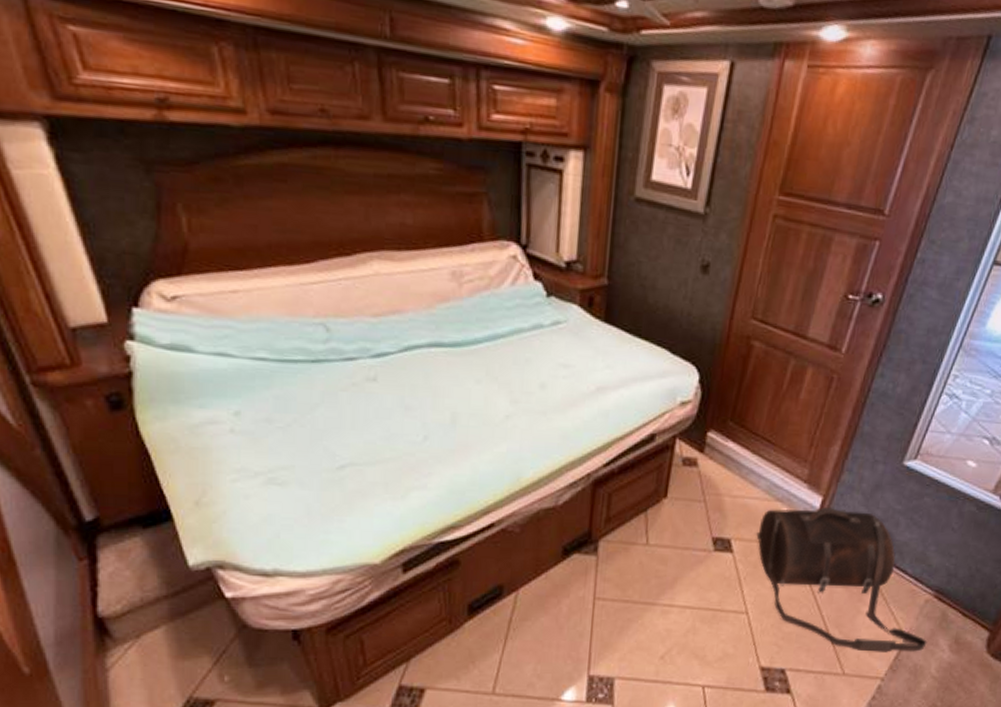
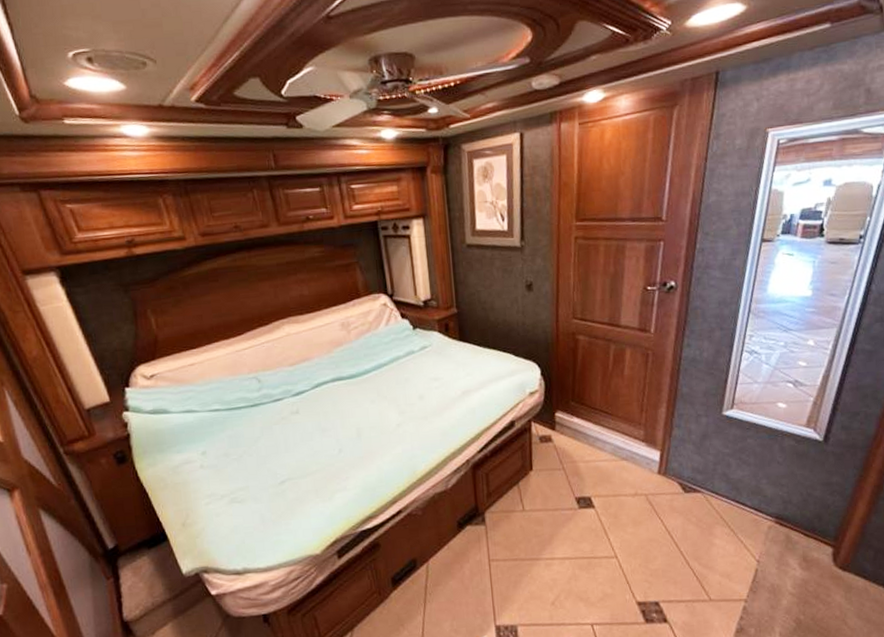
duffel bag: present [756,507,927,652] -> none [611,459,779,578]

